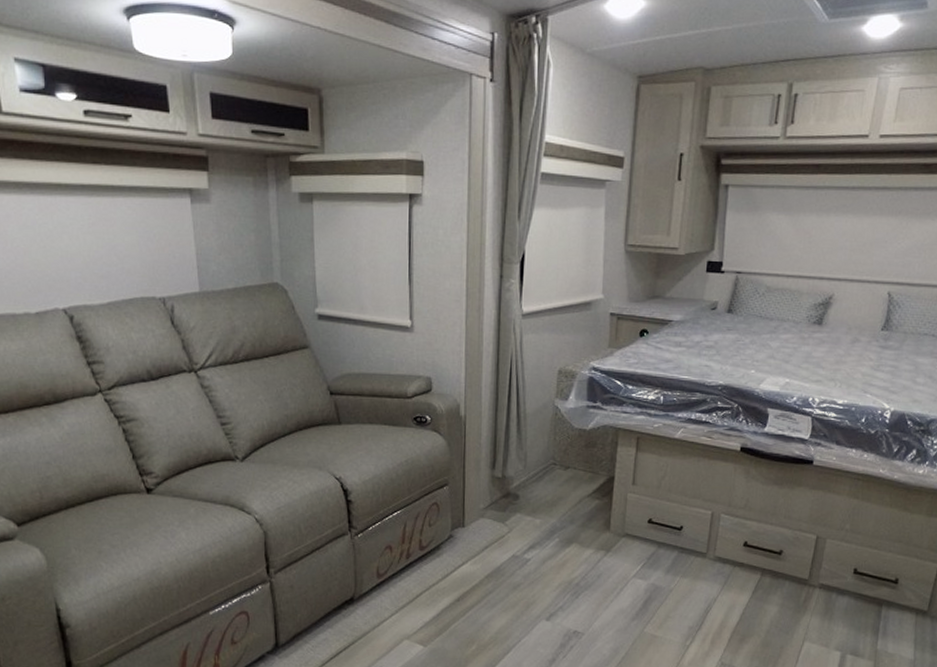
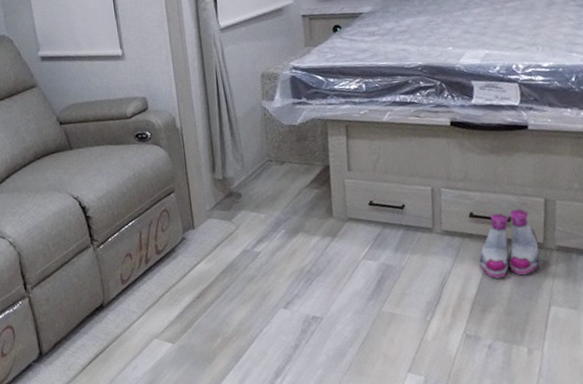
boots: none [745,543,804,610] -> present [479,209,540,279]

